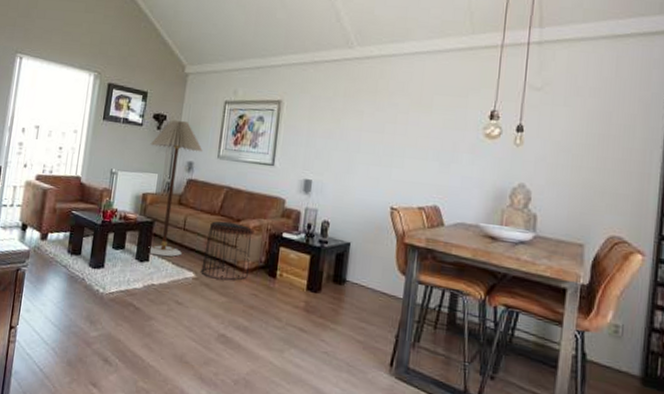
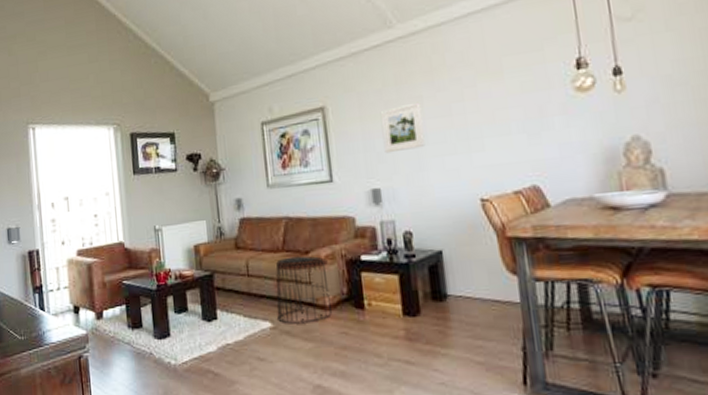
floor lamp: present [148,119,203,257] -> none [190,154,252,311]
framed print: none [322,115,361,154] -> present [380,101,426,154]

